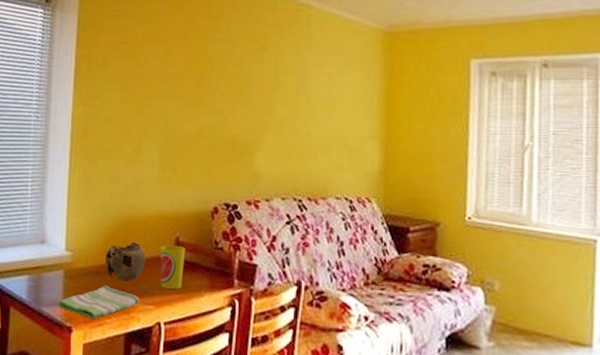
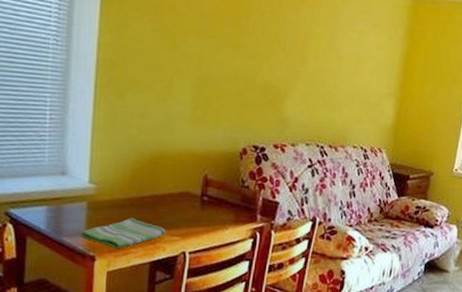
teapot: present [105,241,146,280] -> none [131,177,174,214]
cup: present [160,245,186,290] -> none [187,181,213,223]

